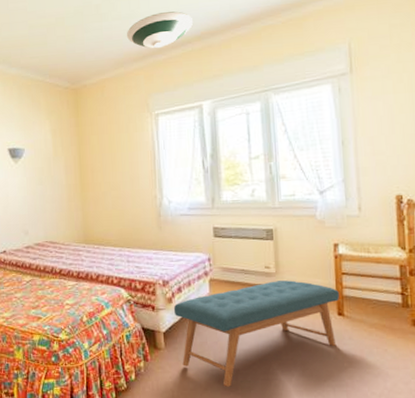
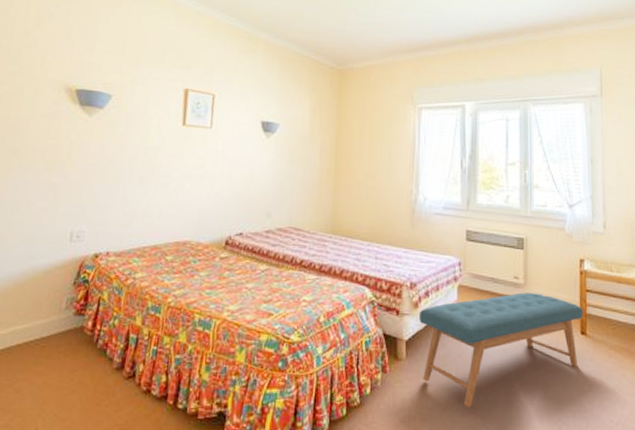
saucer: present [127,11,193,48] -> none [399,11,462,44]

